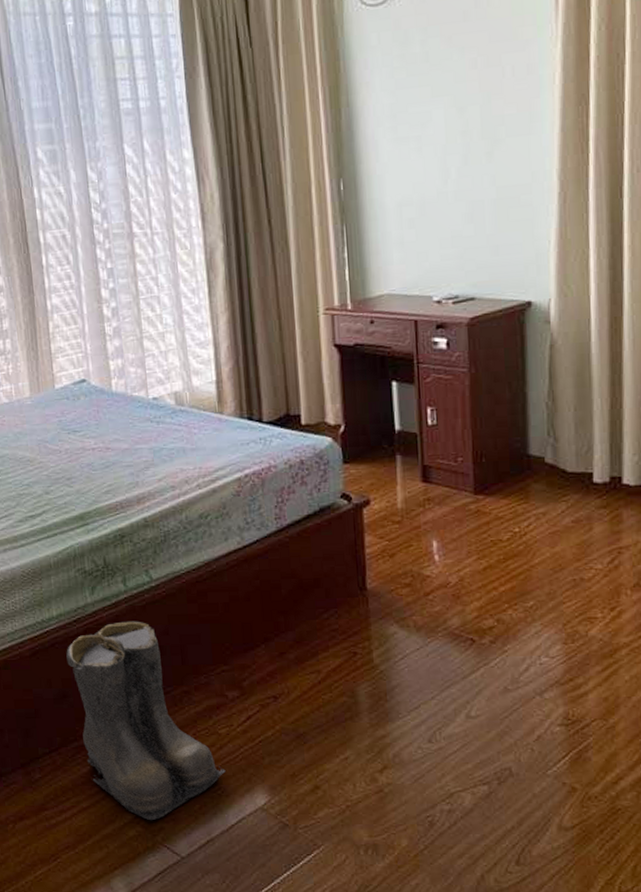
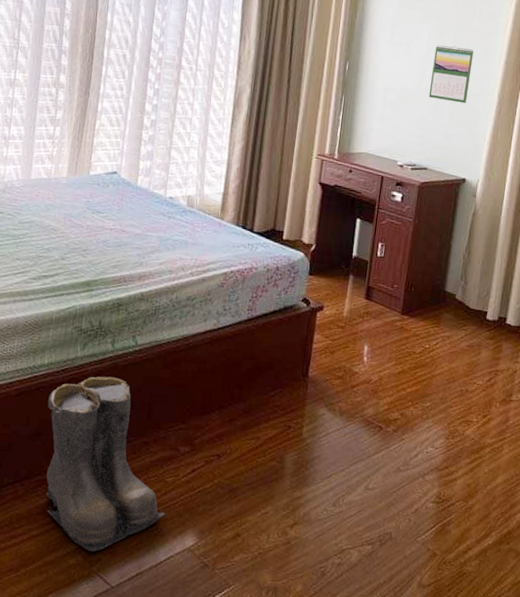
calendar: none [457,122,514,203] -> present [428,45,474,104]

